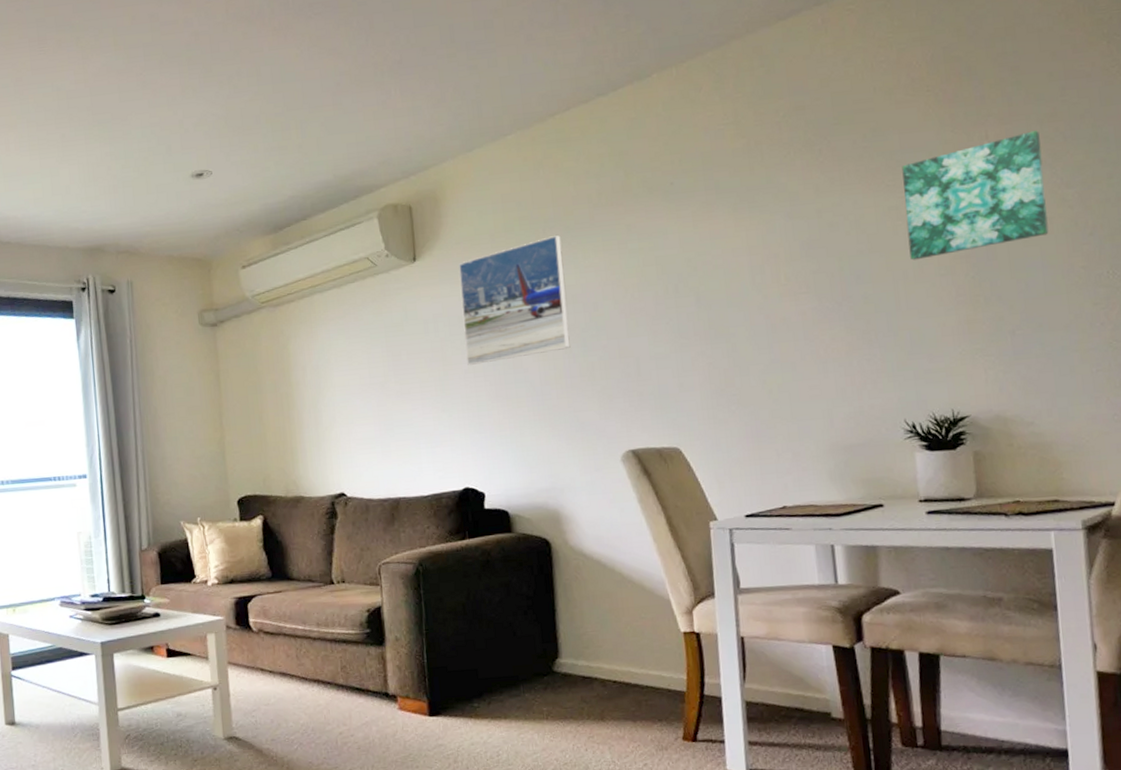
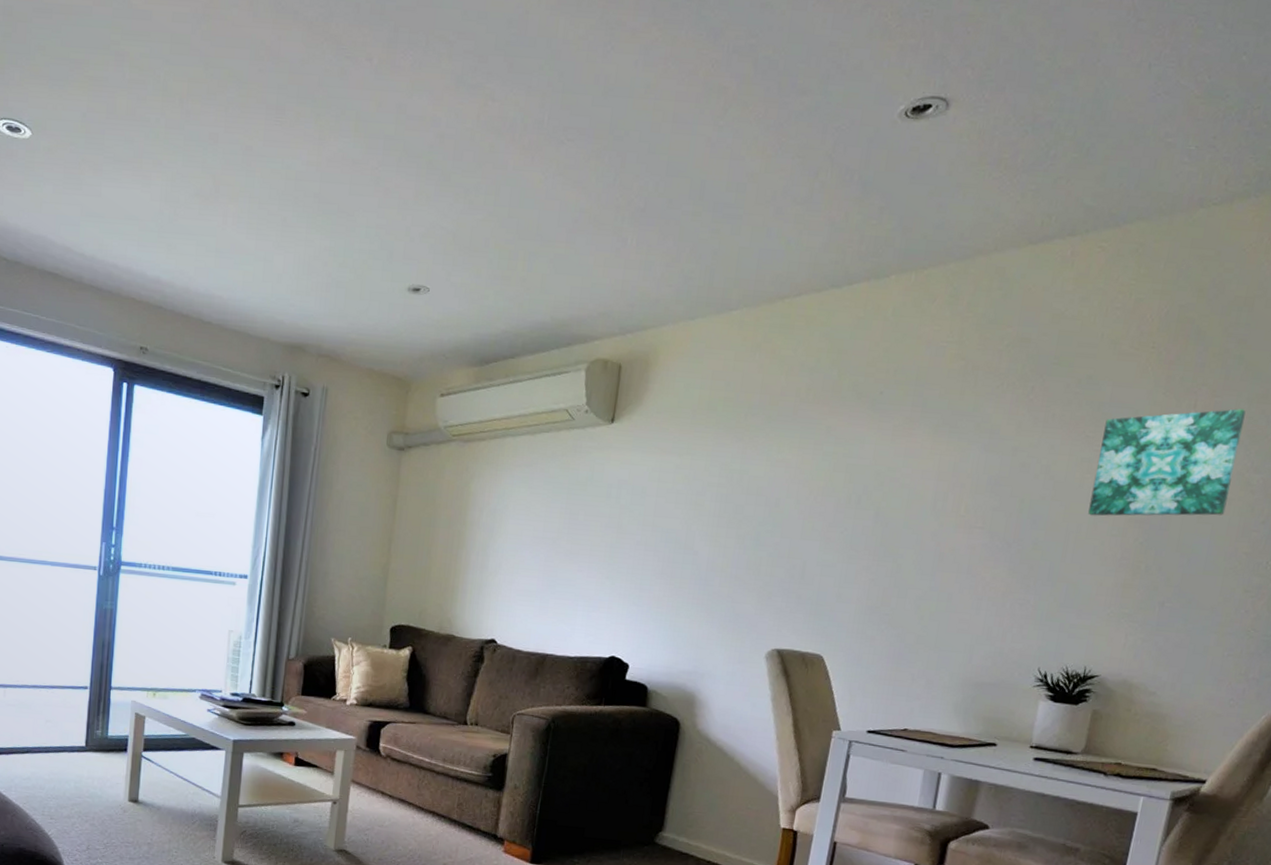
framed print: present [459,235,571,365] -> none [641,423,761,540]

